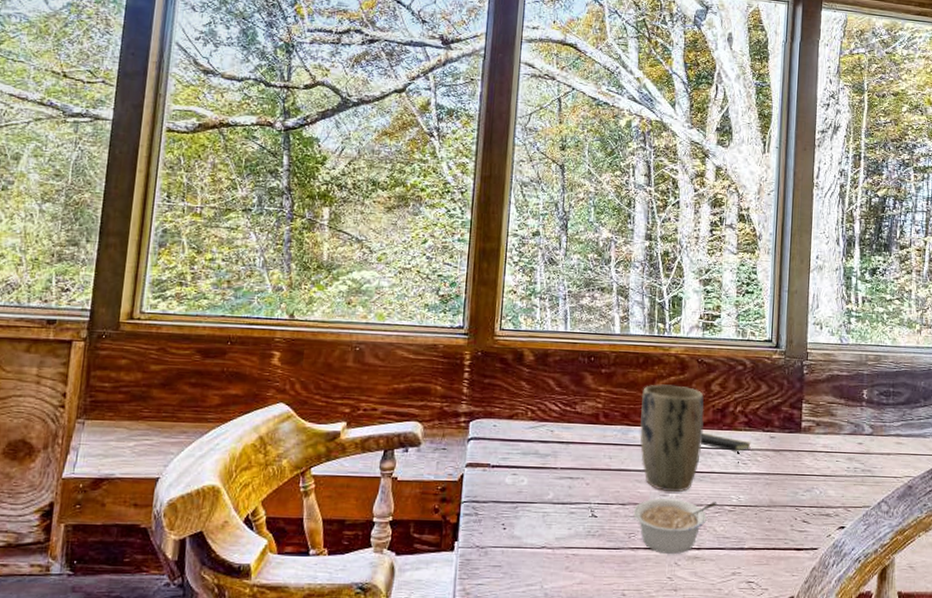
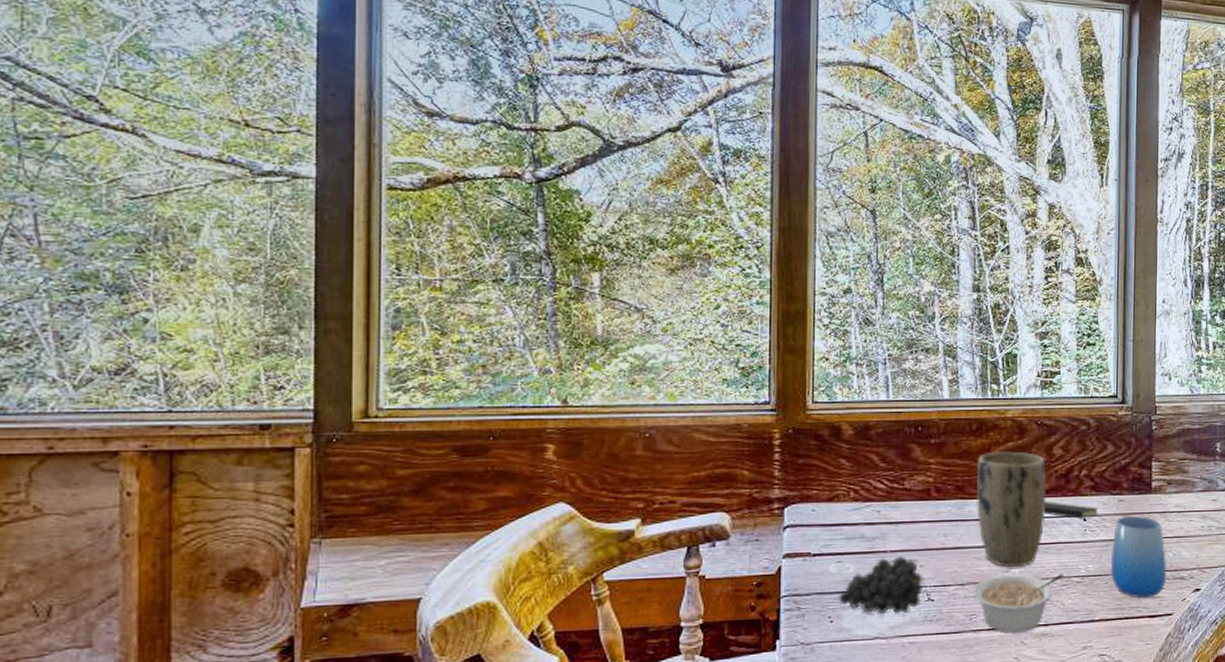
fruit: none [512,473,590,527] -> present [838,556,925,615]
cup: none [760,452,813,531] -> present [1110,515,1166,598]

